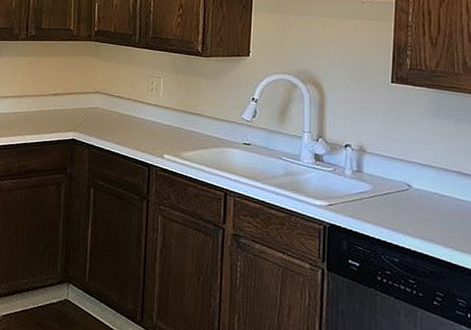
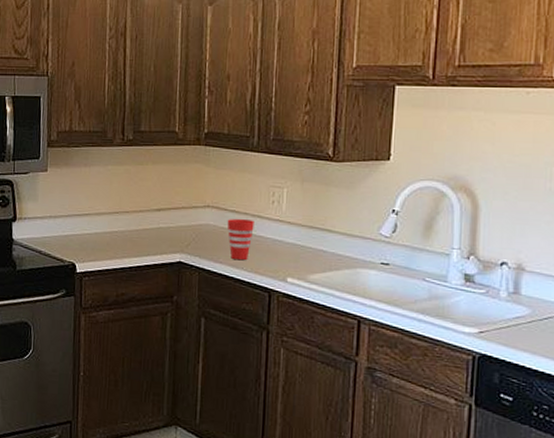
cup: none [113,103,136,139] -> present [227,219,254,261]

